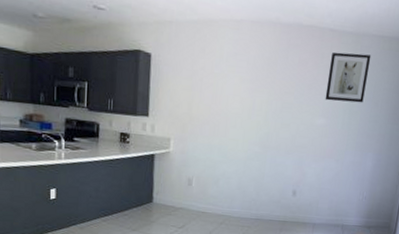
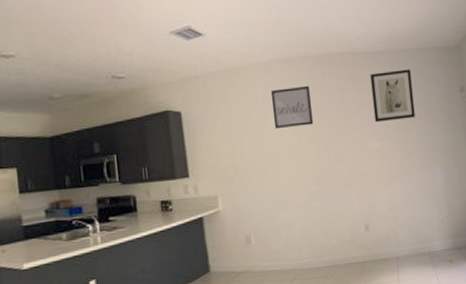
wall art: none [233,49,274,91] -> present [270,85,314,129]

